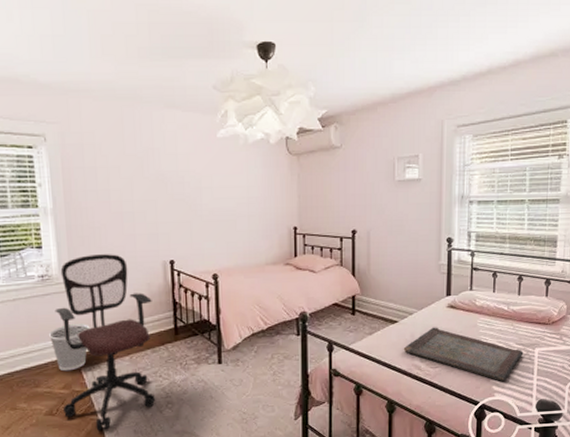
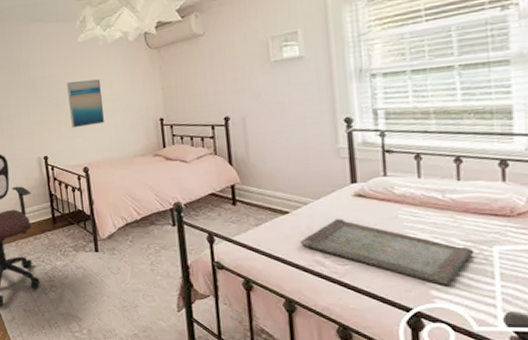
wall art: none [202,180,239,231] -> present [67,79,105,128]

